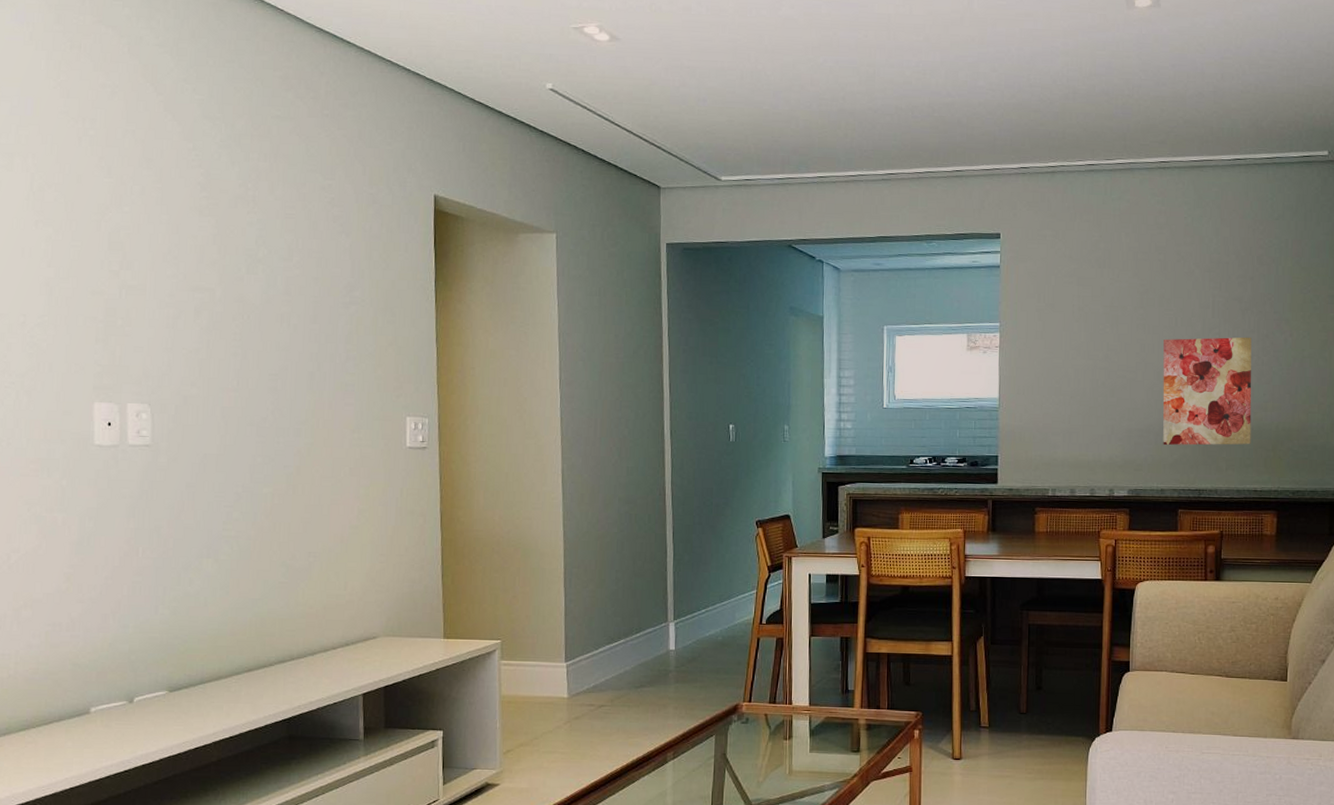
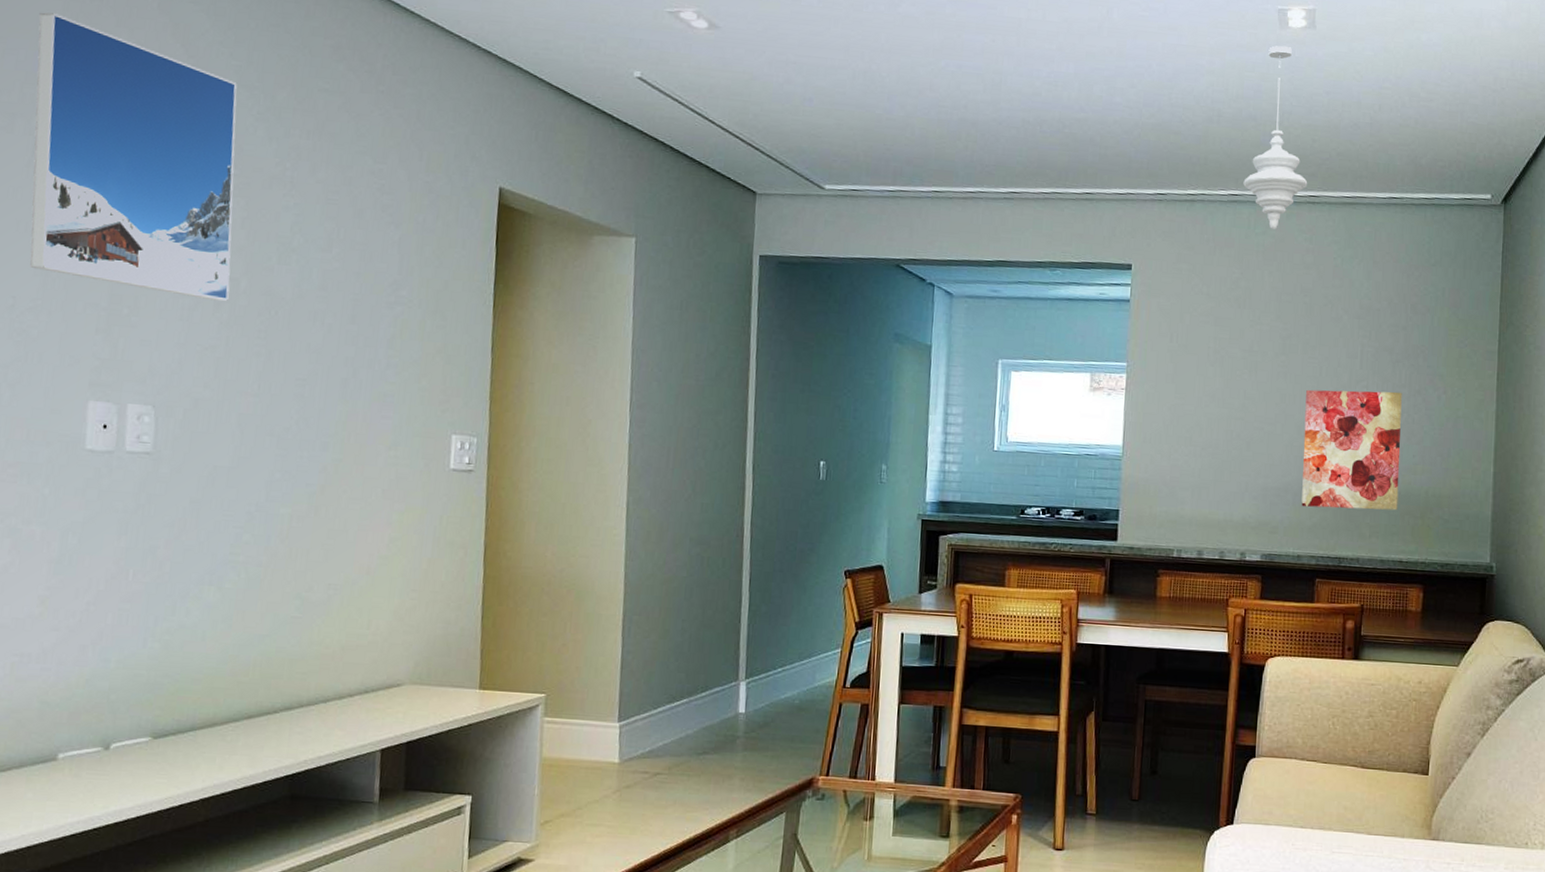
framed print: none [27,62,207,310] -> present [30,12,237,302]
pendant light: none [1099,24,1158,195] -> present [1243,45,1308,230]

